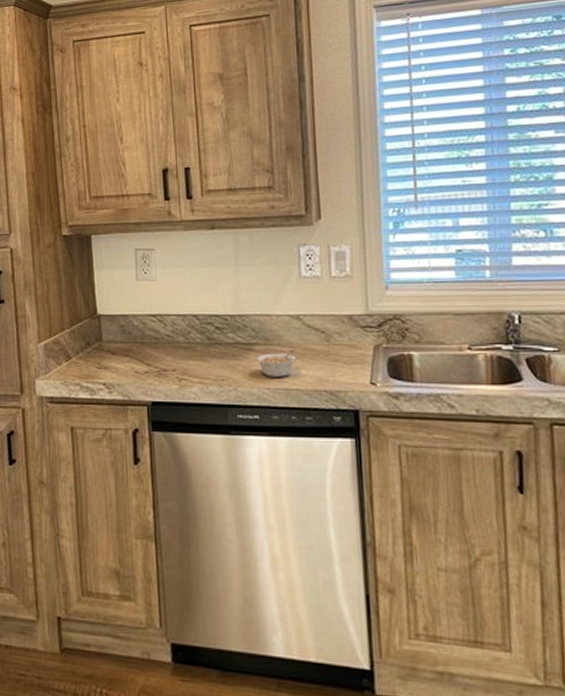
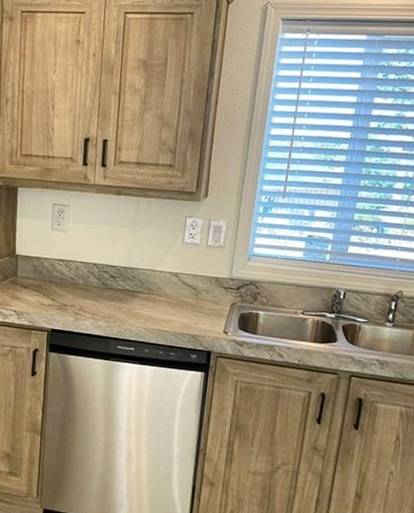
legume: present [255,349,297,377] -> none [138,299,171,320]

